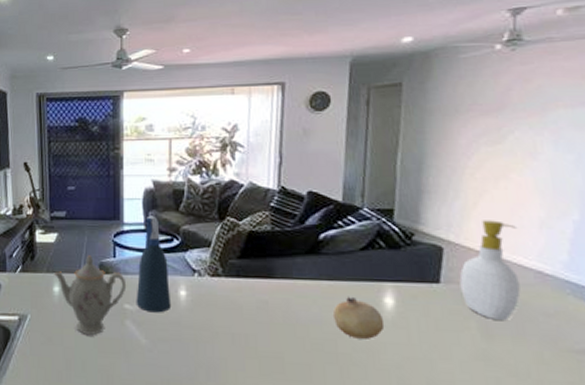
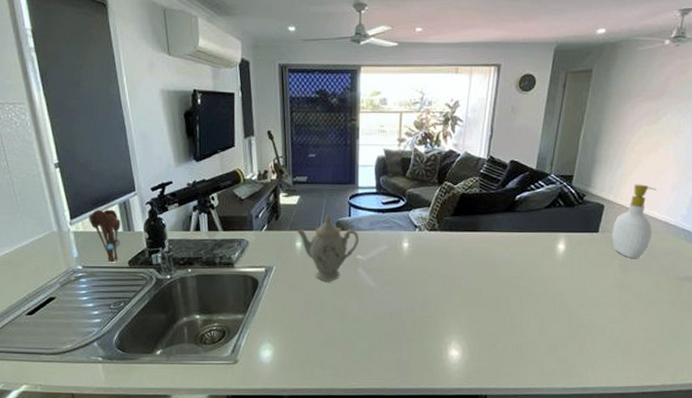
spray bottle: present [136,215,172,313] -> none [367,180,396,261]
fruit: present [332,296,385,339] -> none [519,244,556,276]

